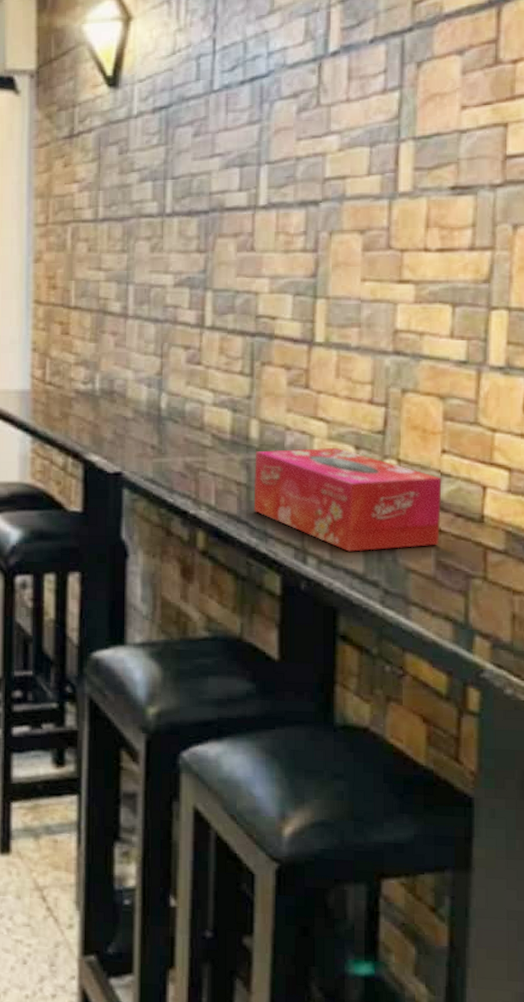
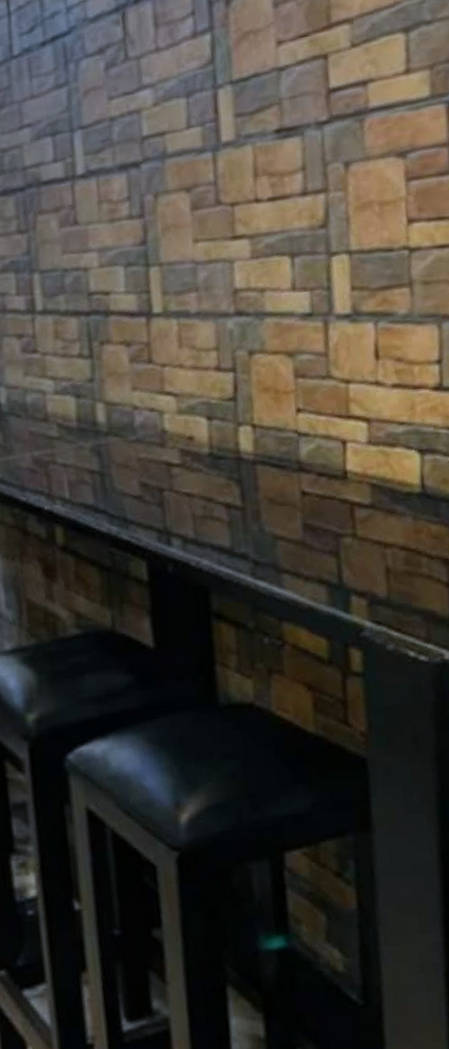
tissue box: present [253,447,442,552] -> none [105,420,304,527]

